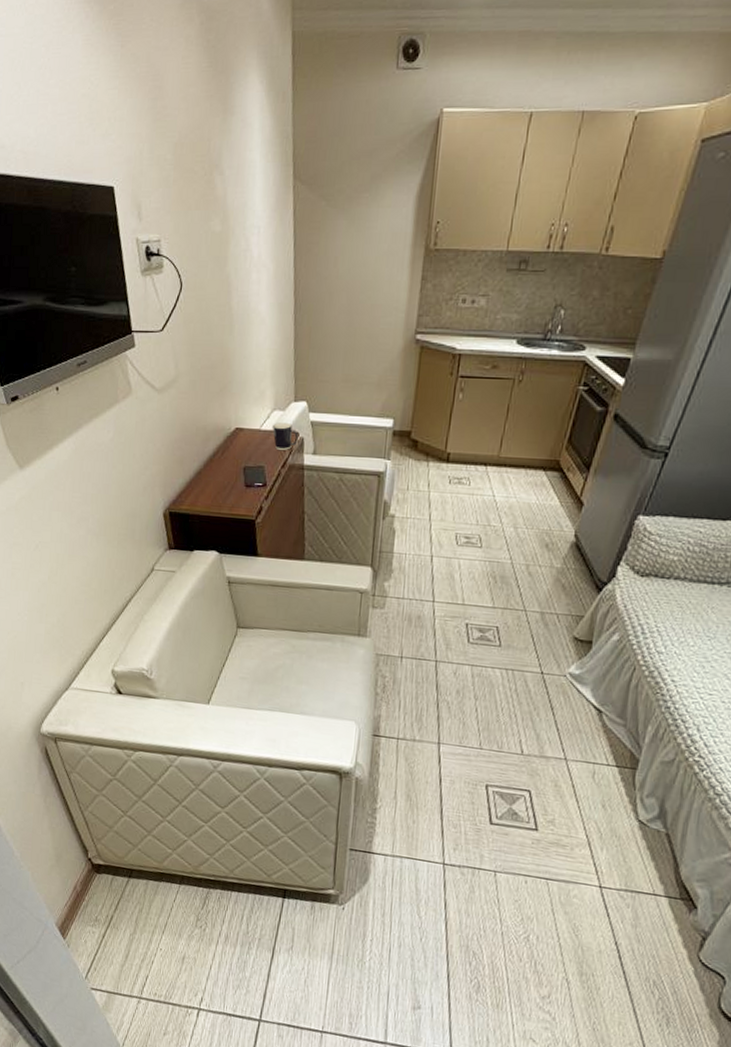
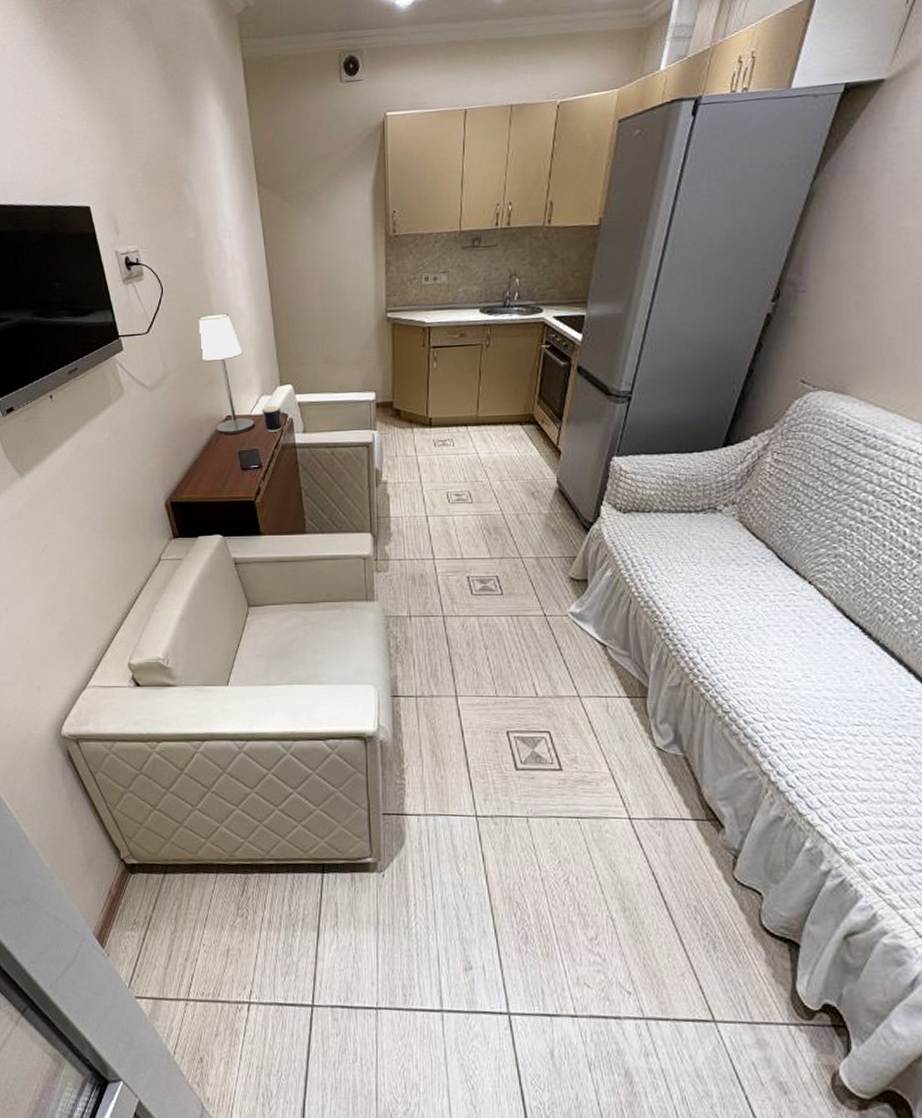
table lamp: none [214,317,264,449] -> present [198,313,255,435]

